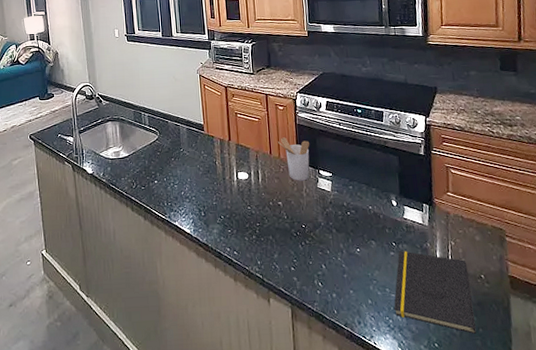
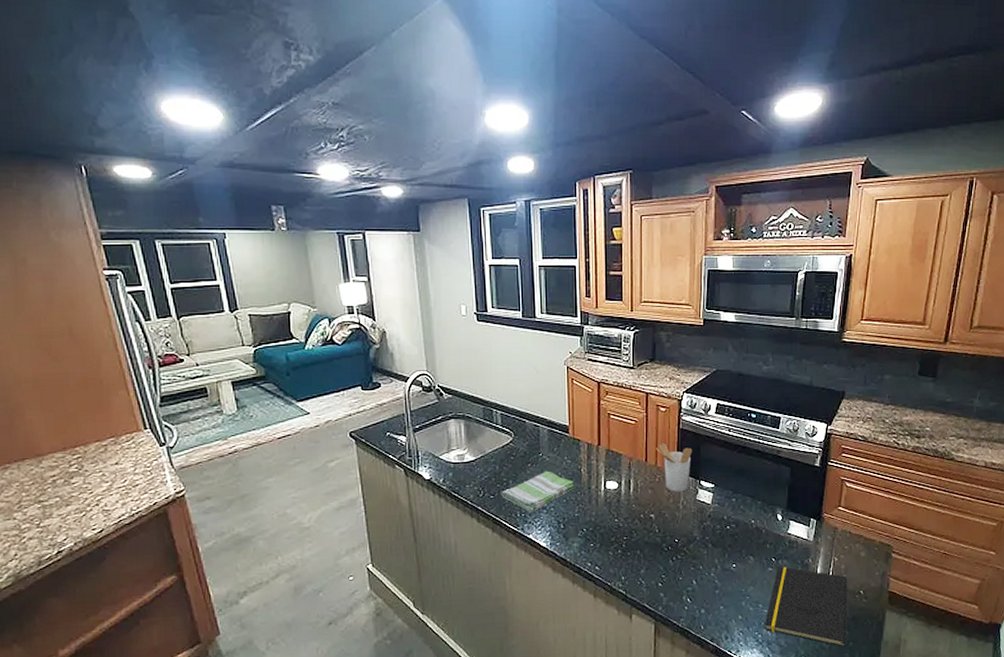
dish towel: none [151,164,212,202] -> present [501,471,575,513]

